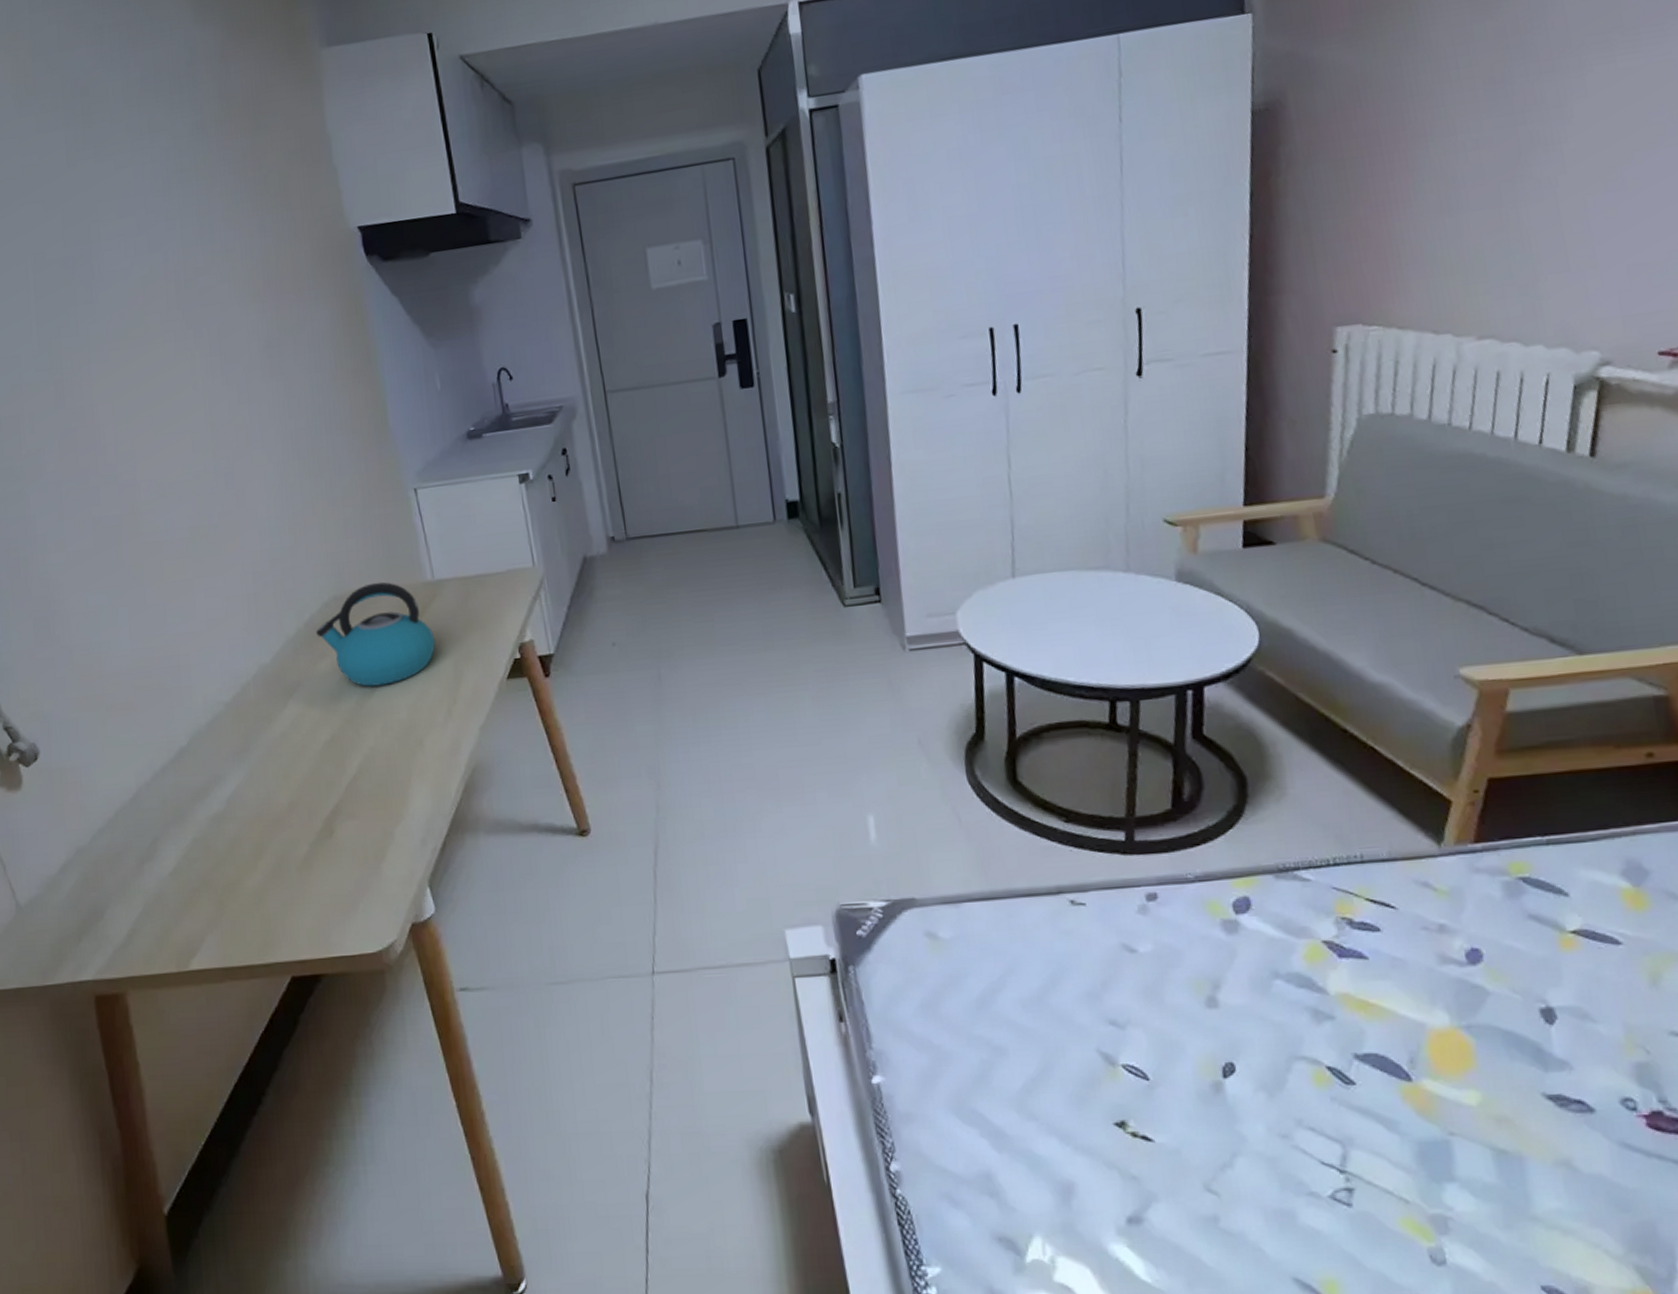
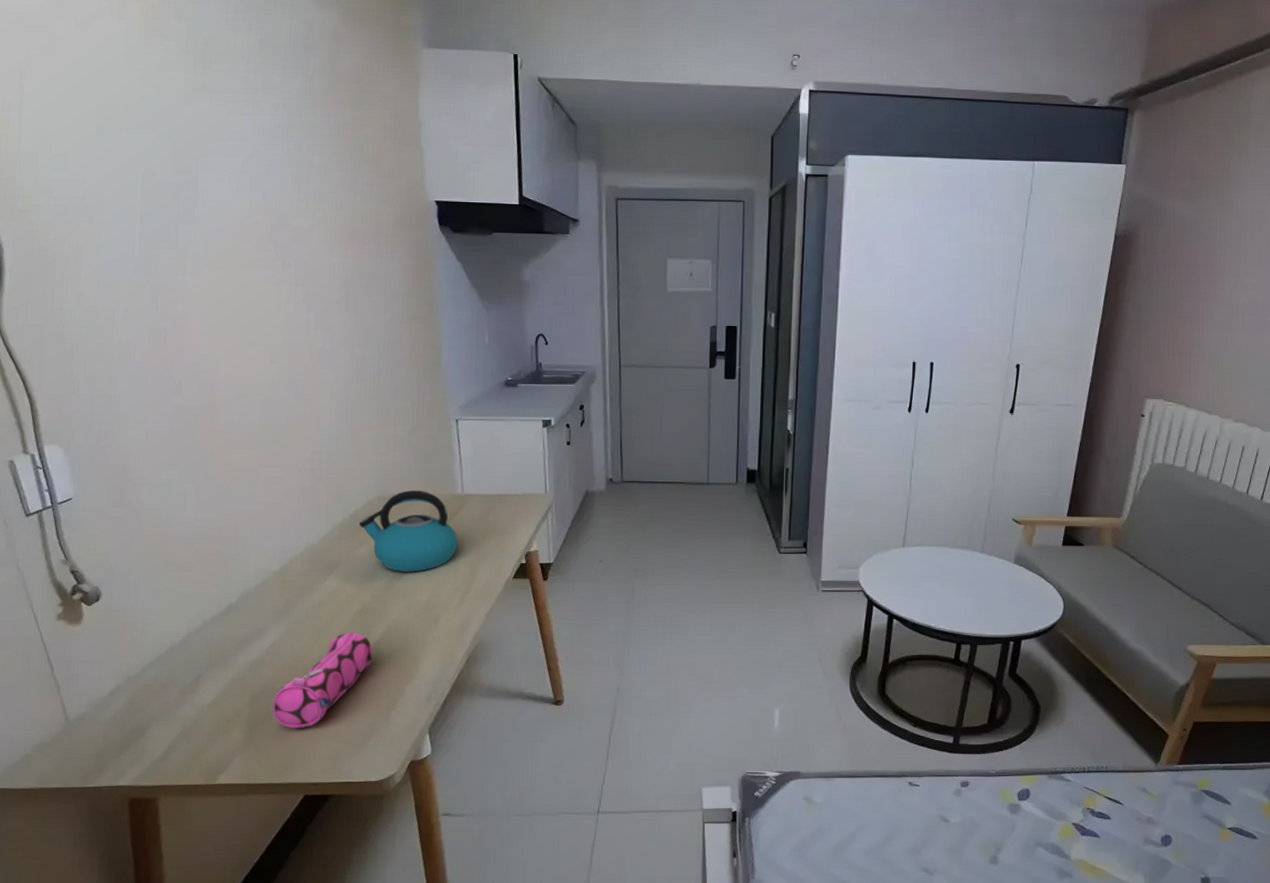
pencil case: none [242,767,351,895] -> present [272,632,373,729]

